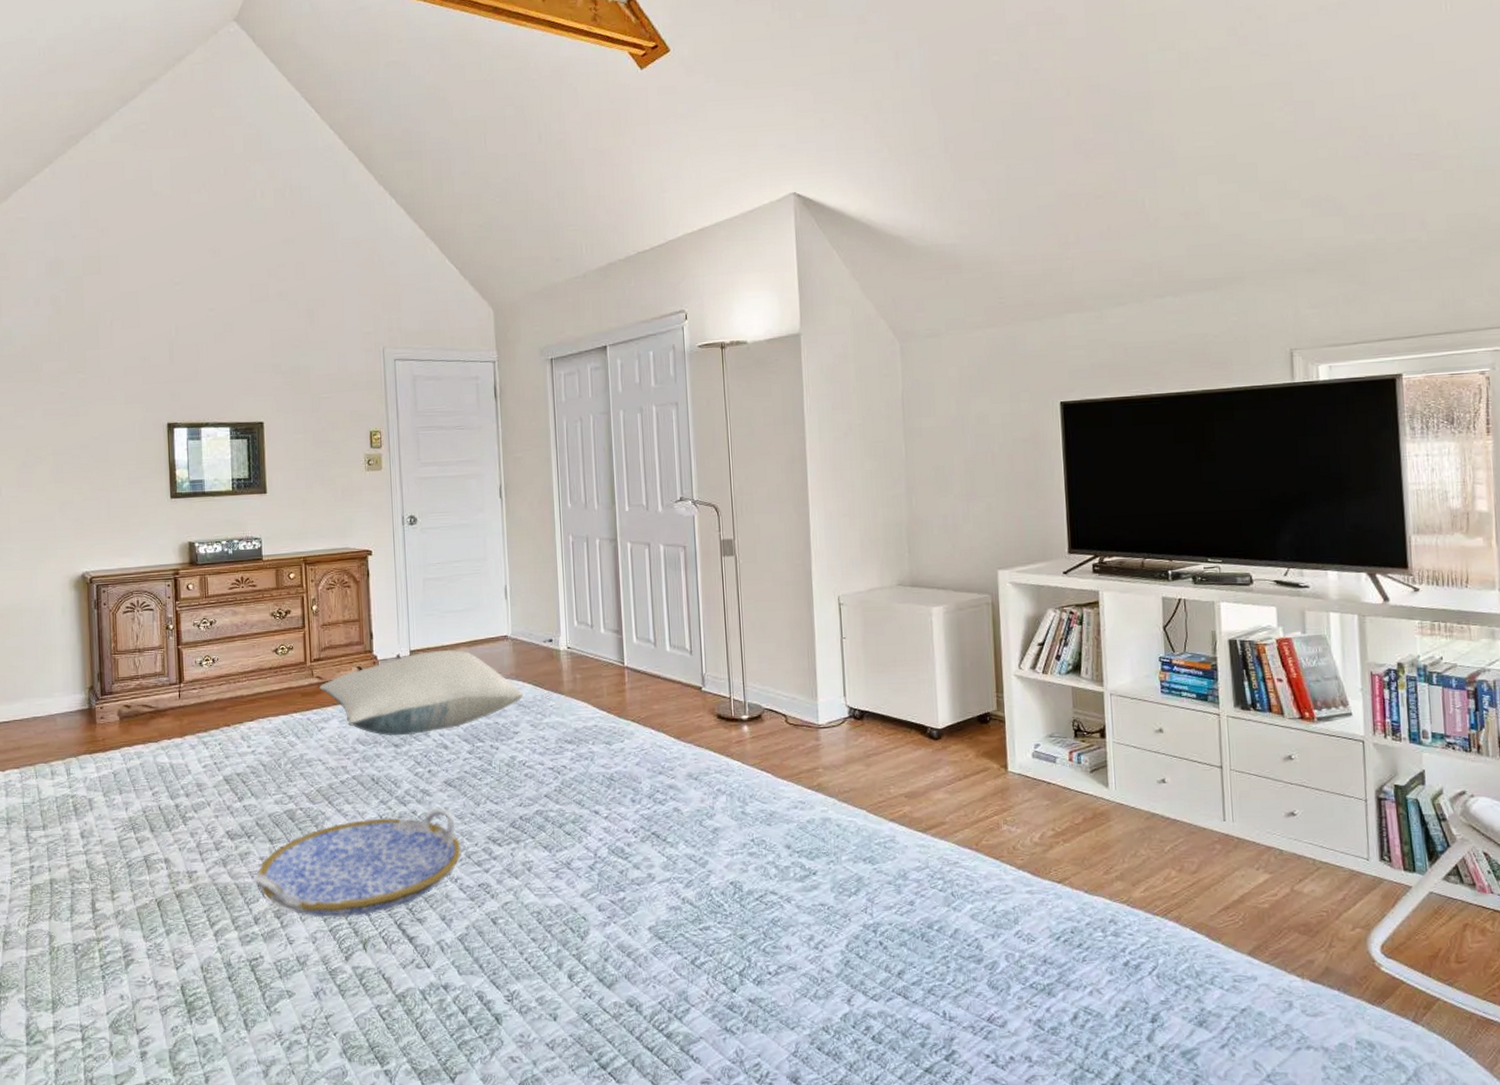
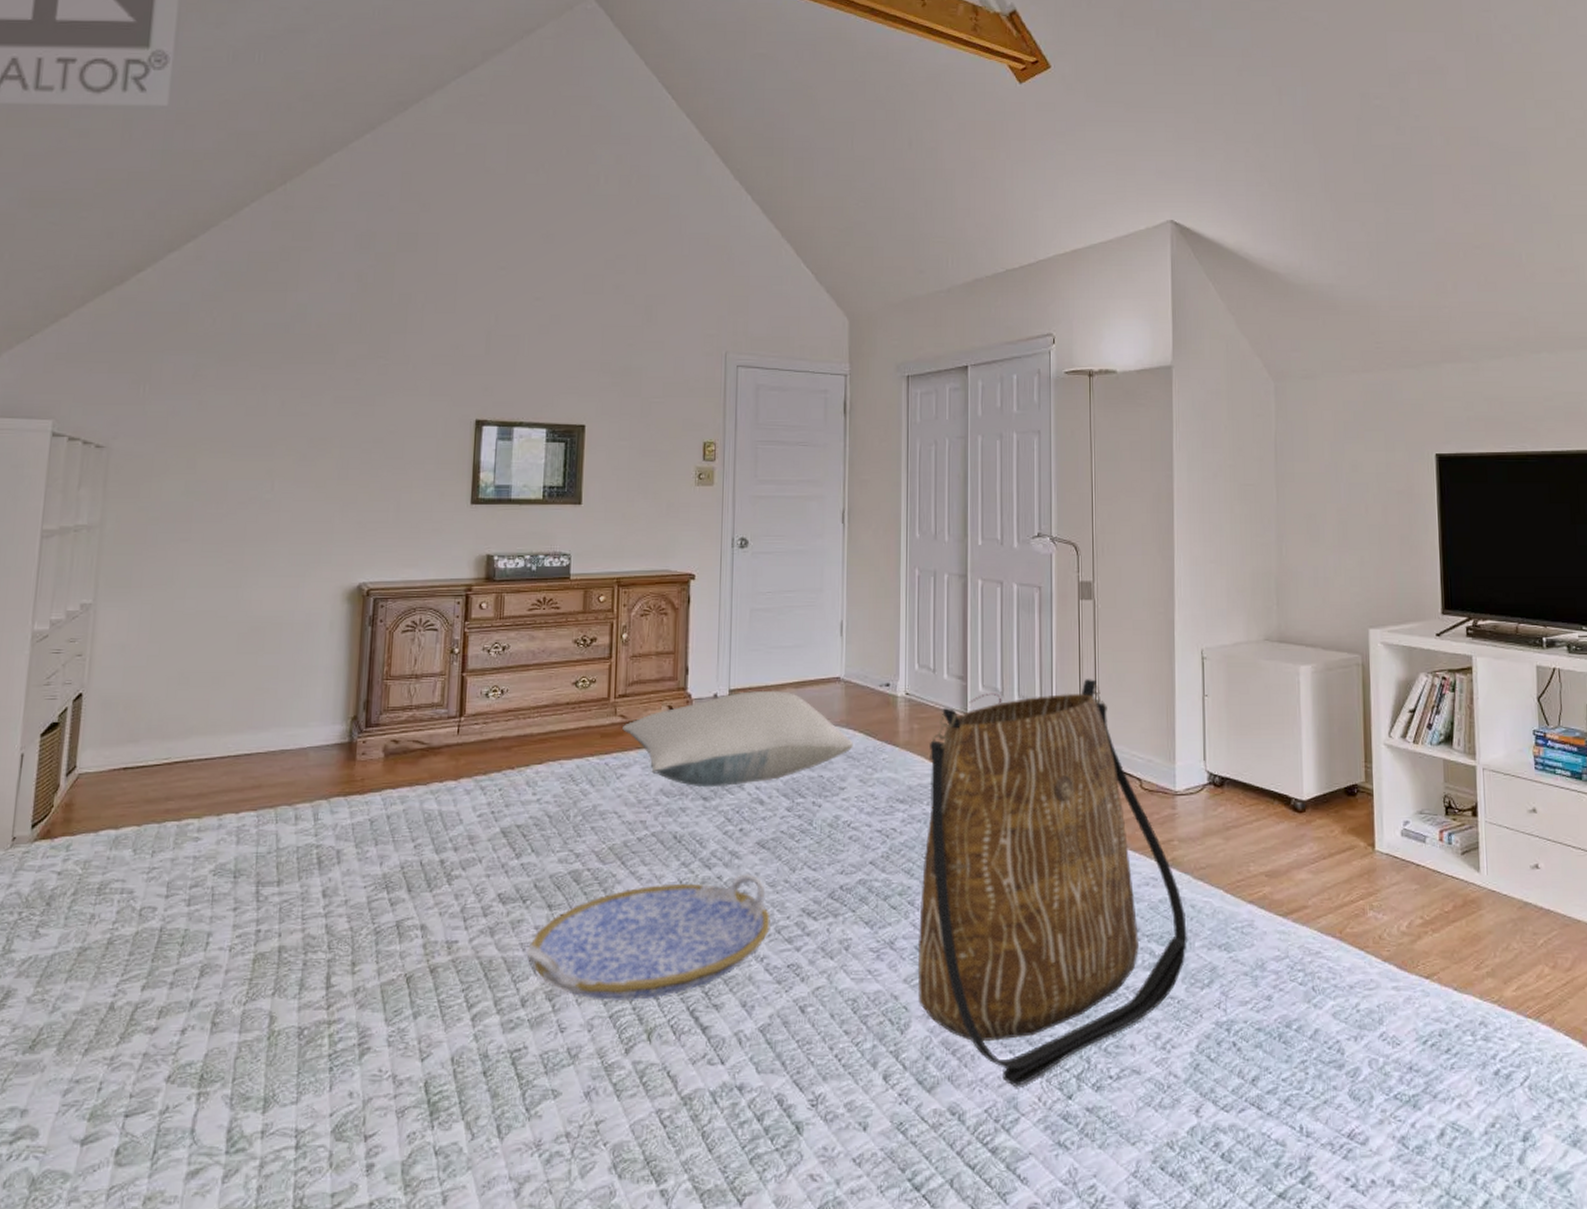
tote bag: none [591,626,835,982] -> present [918,678,1187,1086]

